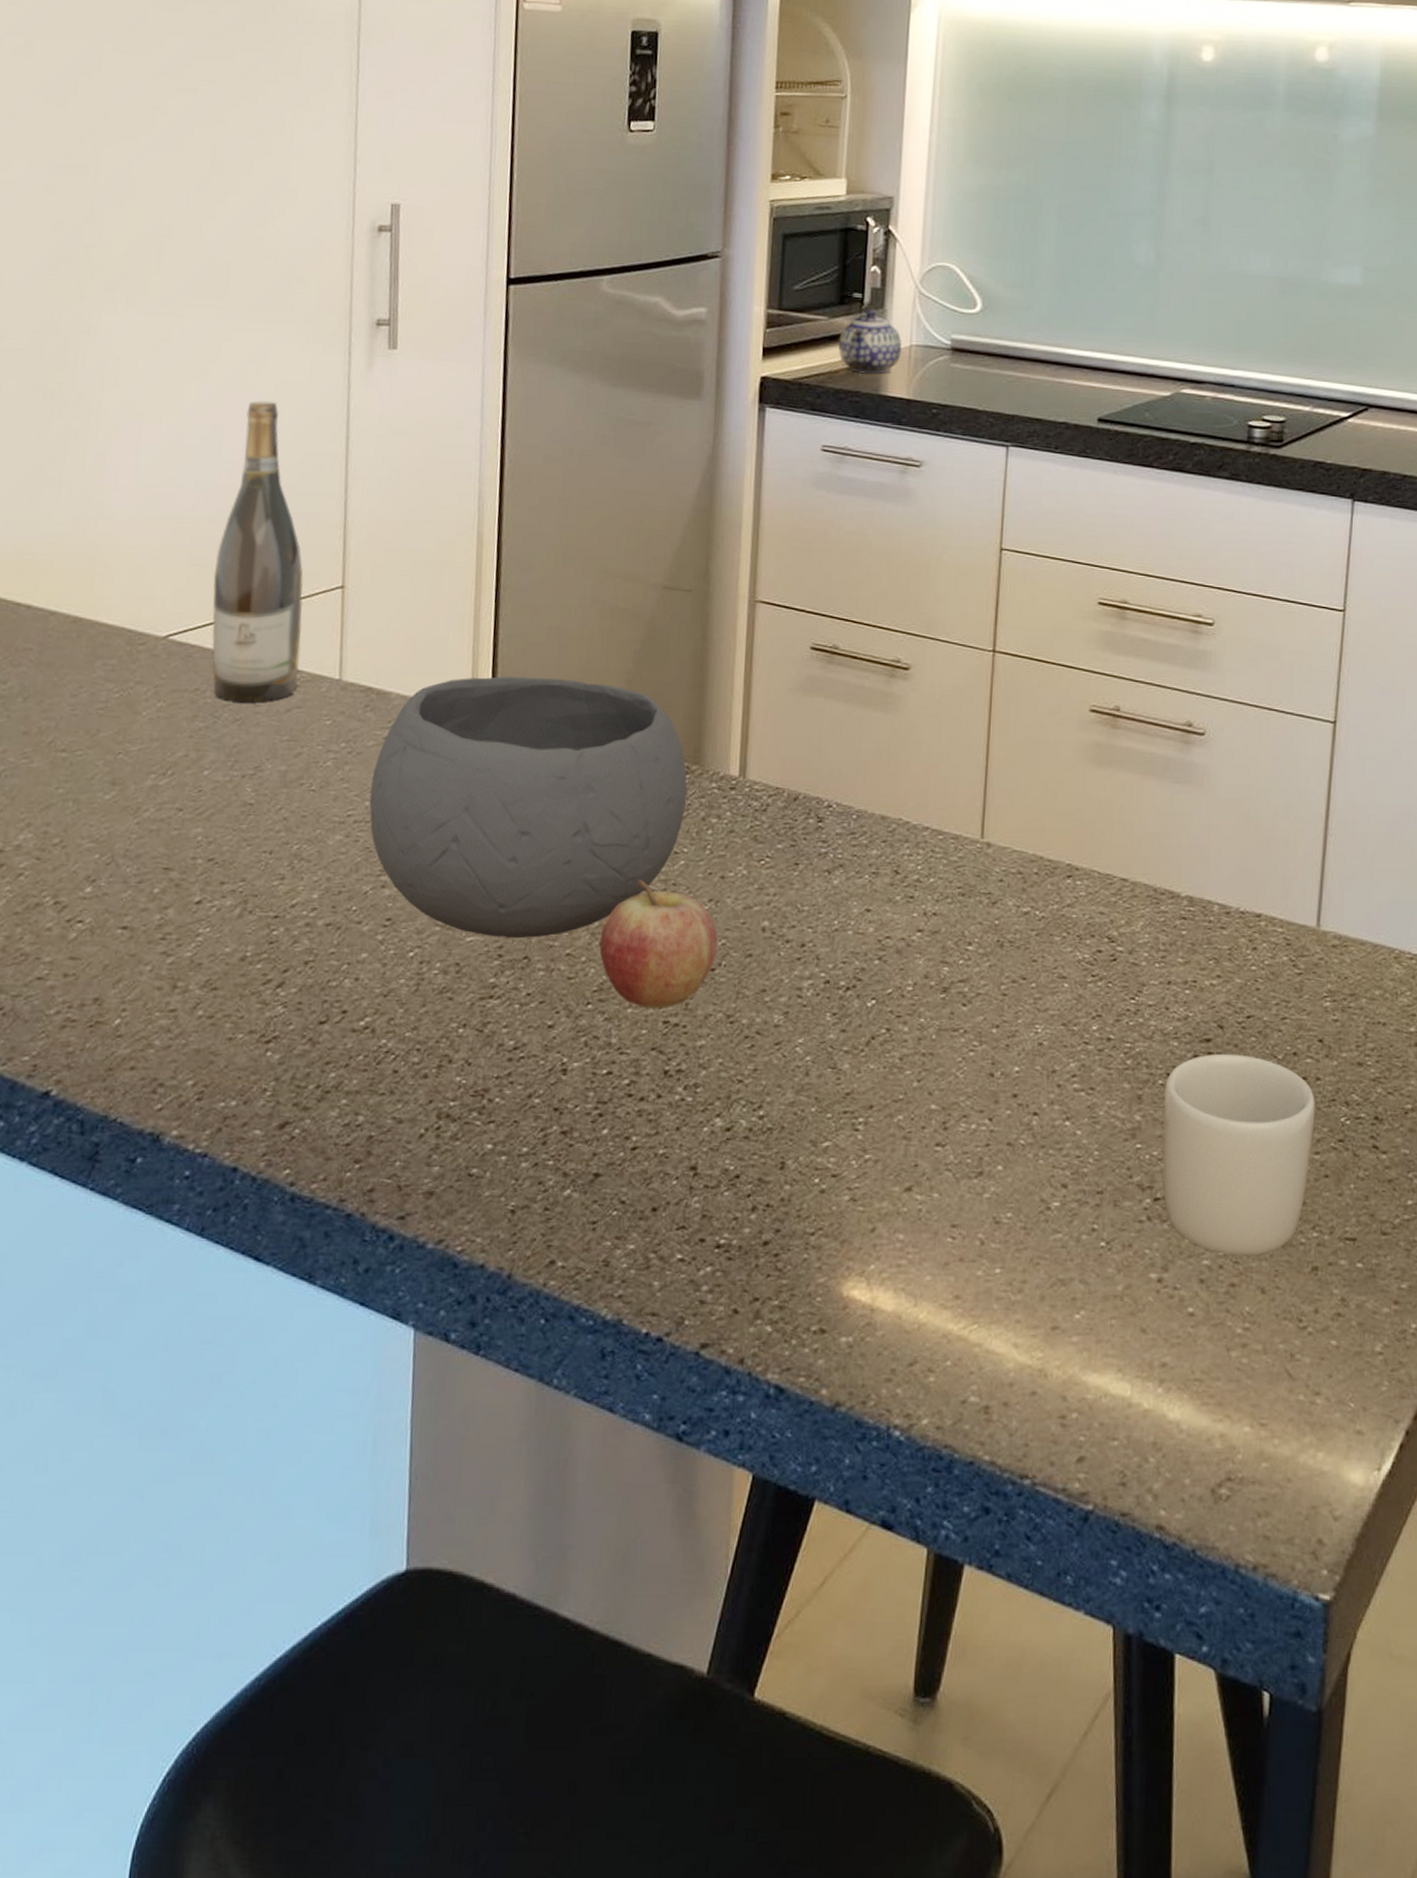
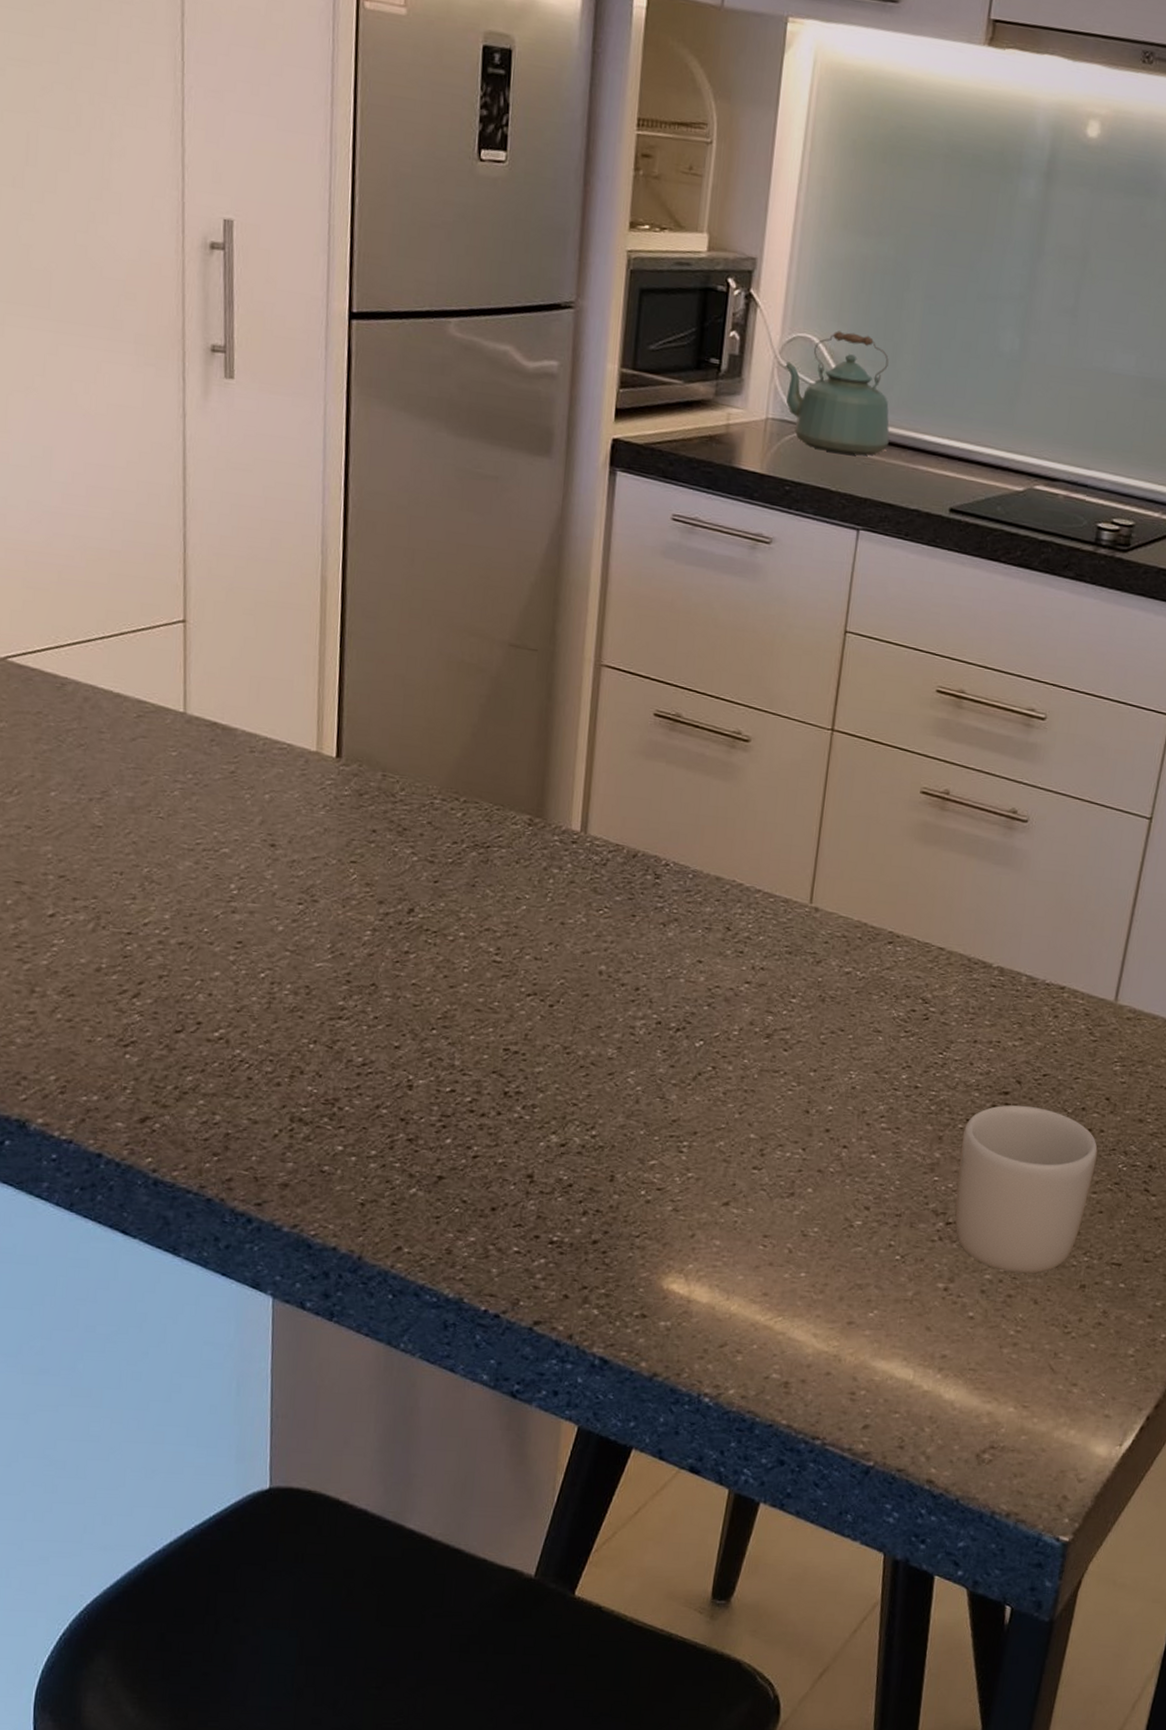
wine bottle: present [211,400,304,703] -> none [50,422,145,730]
bowl: present [369,676,688,938] -> none [218,719,531,968]
fruit: present [599,880,718,1008] -> none [443,921,557,1037]
teapot: present [838,308,902,374] -> none [692,376,758,445]
kettle: none [925,257,1033,374] -> present [784,331,890,456]

